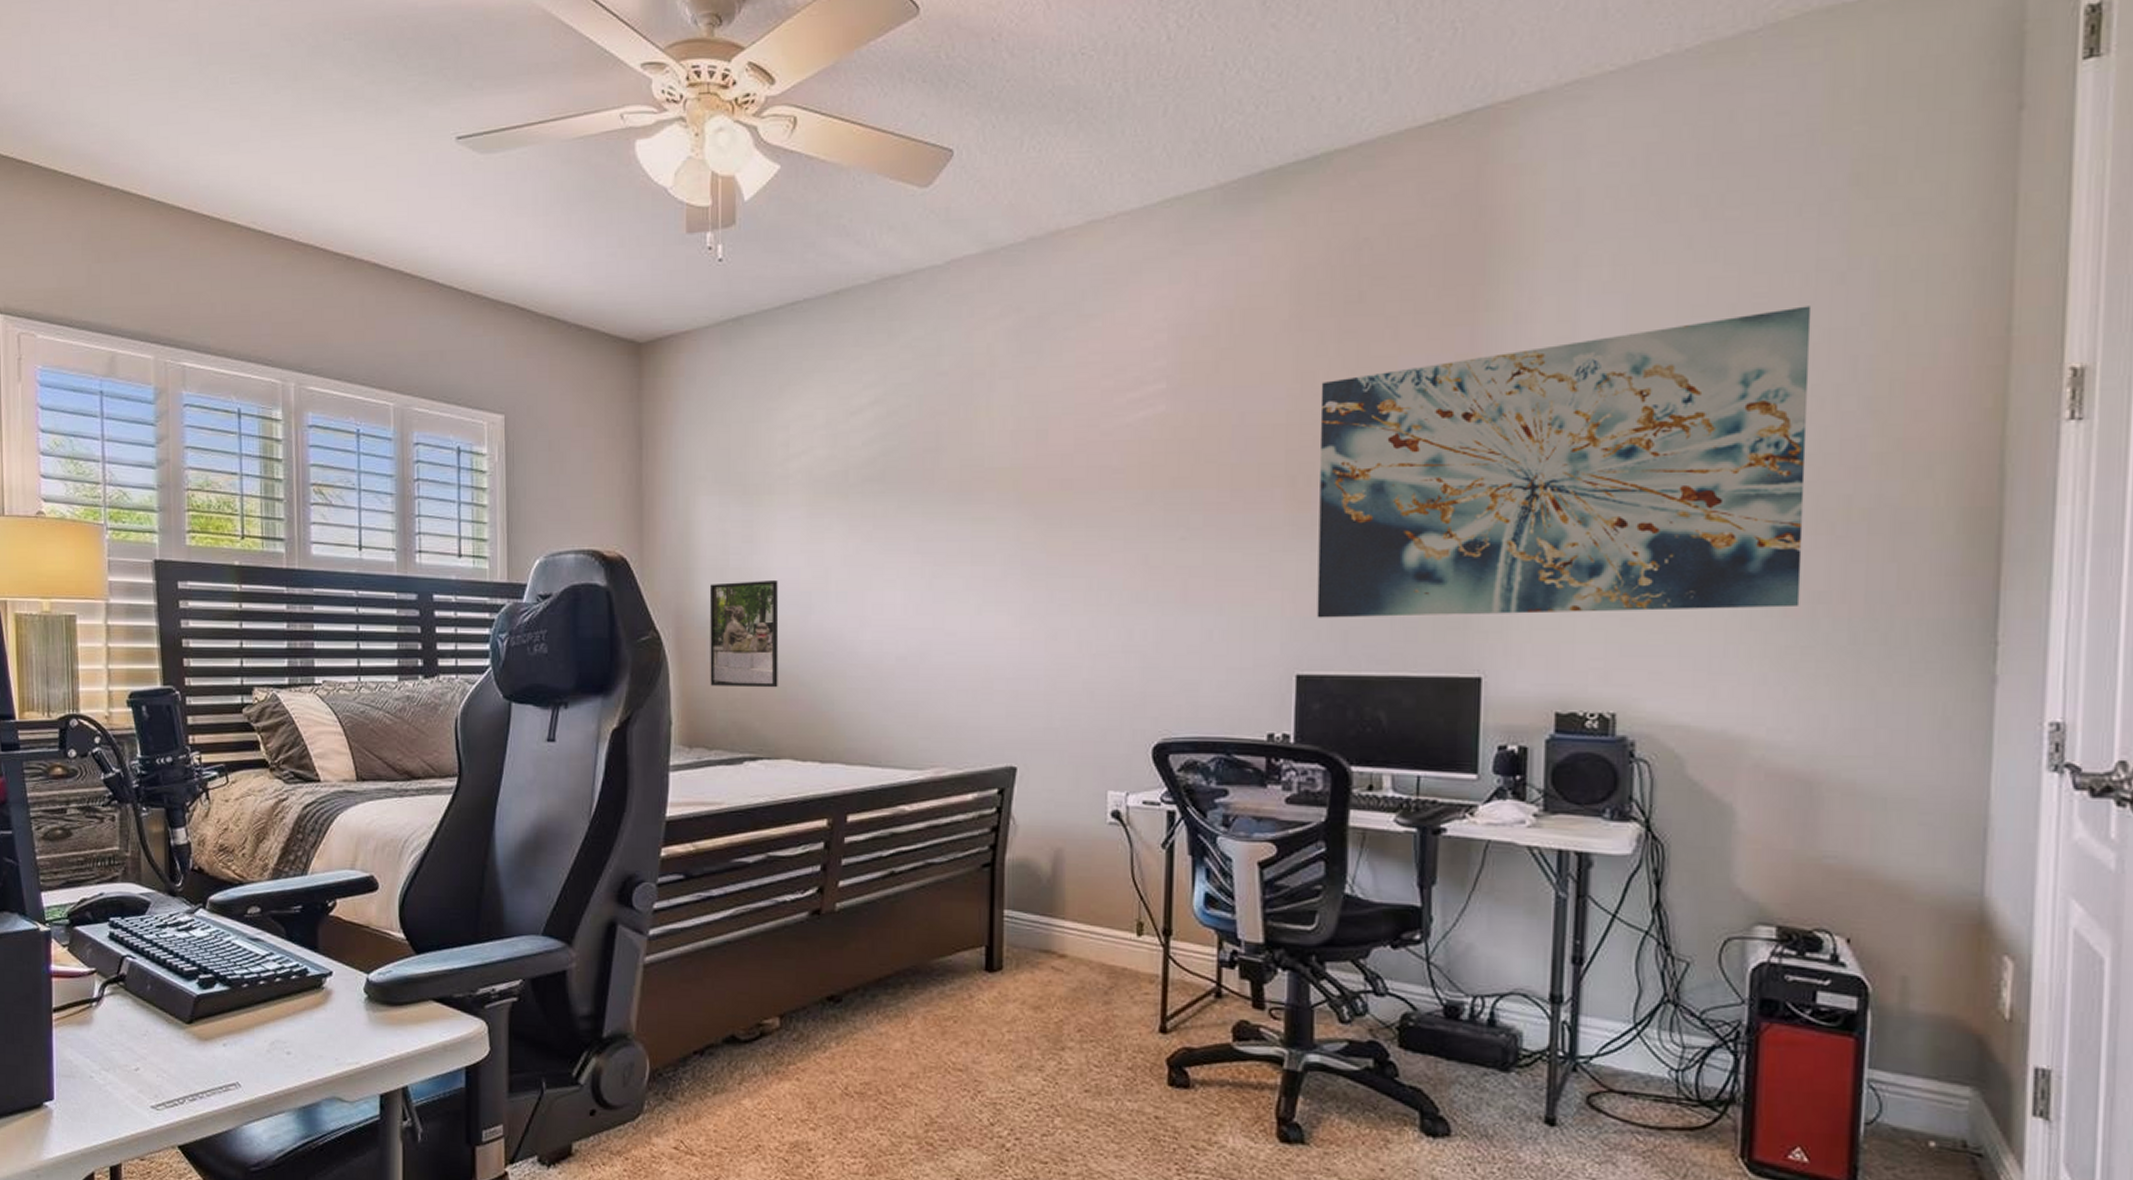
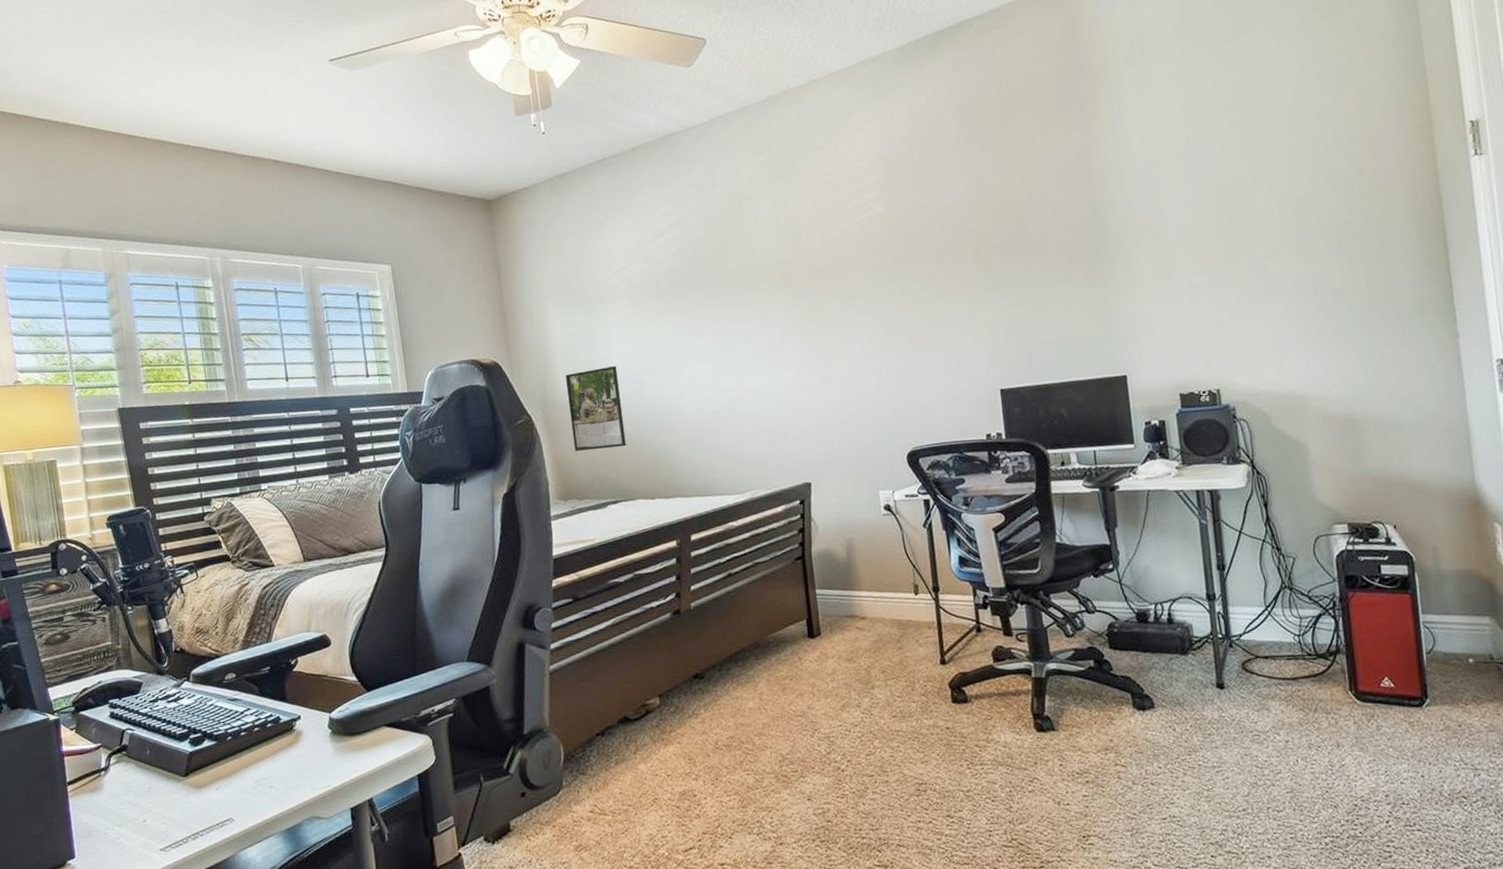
wall art: present [1317,306,1812,618] -> none [987,95,1327,347]

